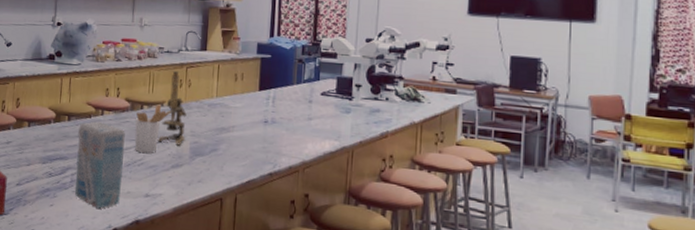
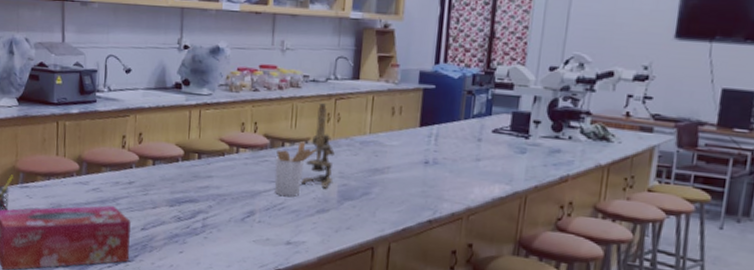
napkin: present [75,121,125,209] -> none [207,160,264,257]

